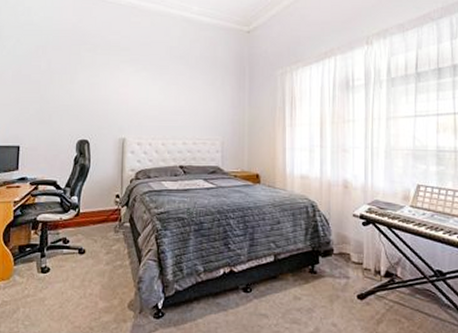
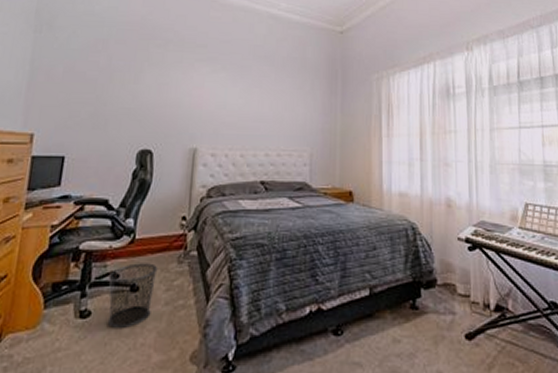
trash can: none [61,231,99,281] -> present [107,263,158,328]

